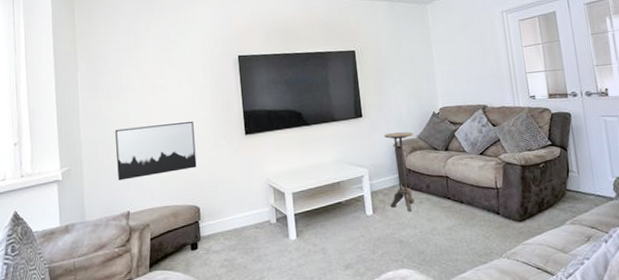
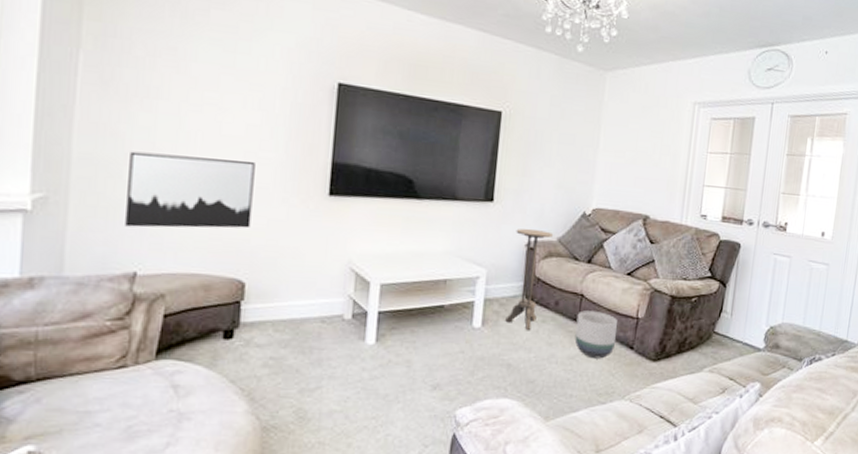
planter: none [446,187,484,227] -> present [574,310,618,359]

